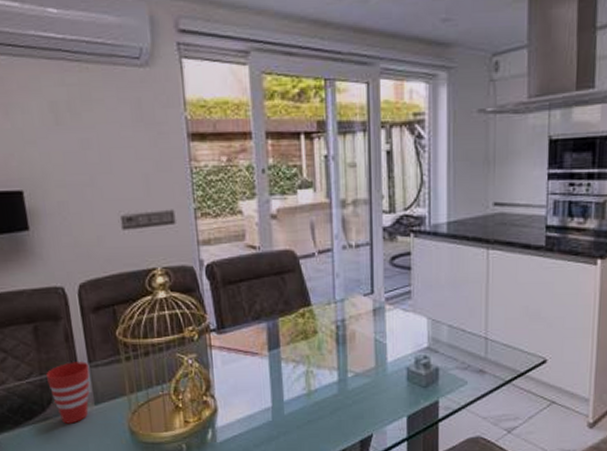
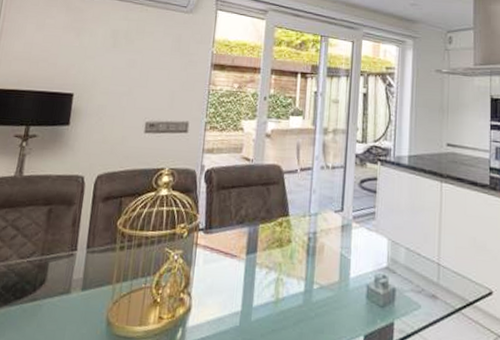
cup: present [46,362,90,424] -> none [45,246,86,308]

